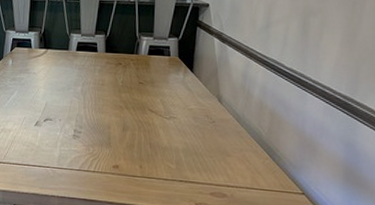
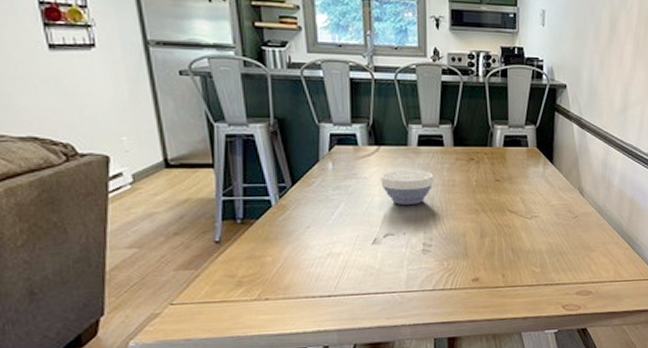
bowl: none [45,69,87,98] -> present [380,170,434,206]

